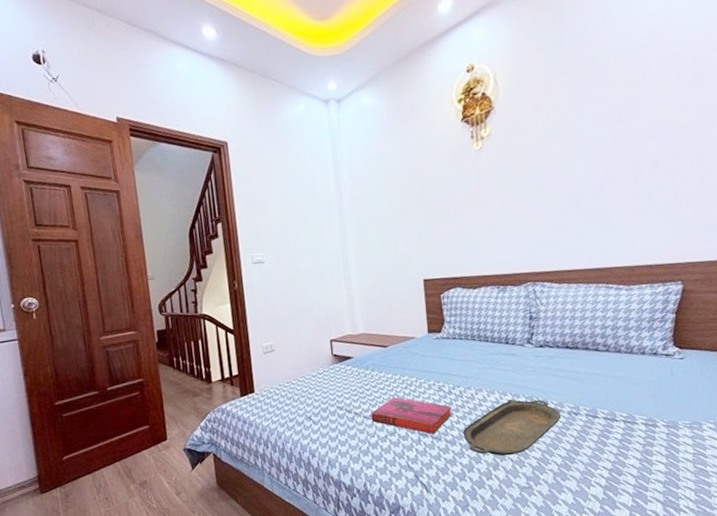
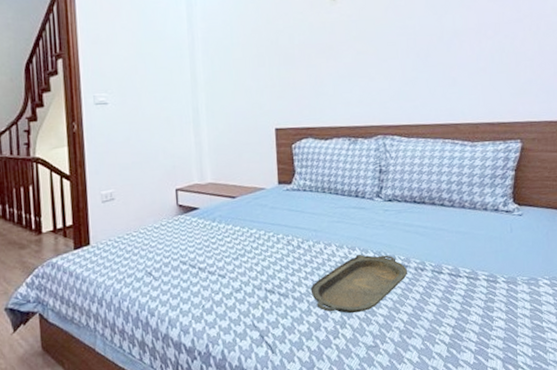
hardback book: present [370,396,452,434] -> none [216,250,300,291]

